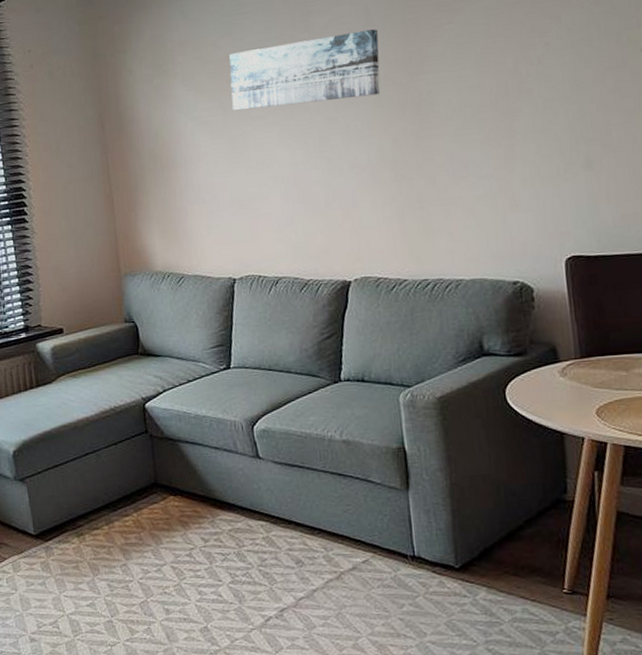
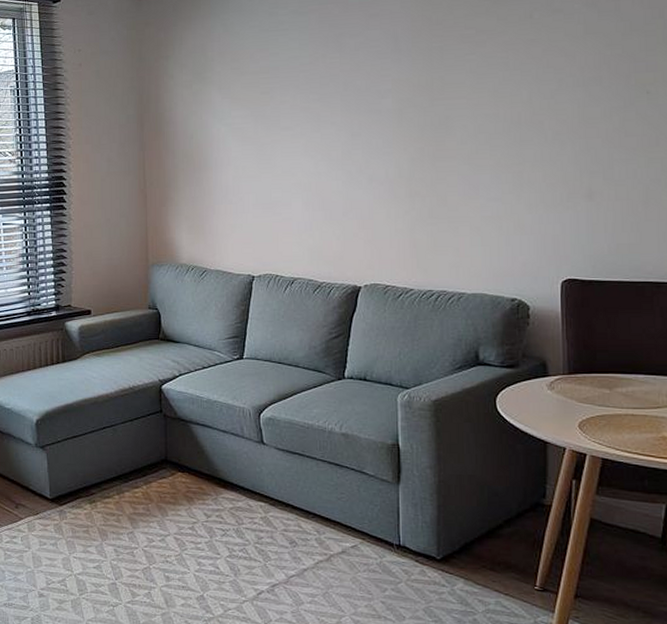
wall art: present [229,29,381,111] -> none [264,54,404,121]

